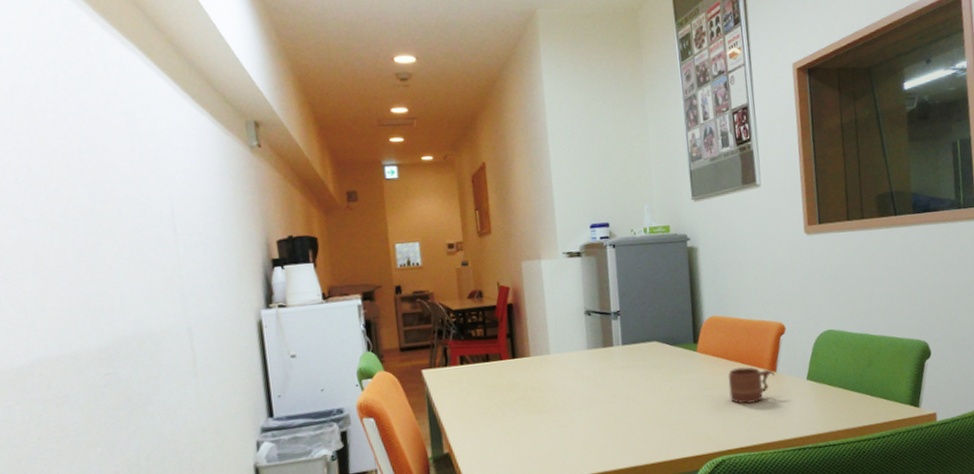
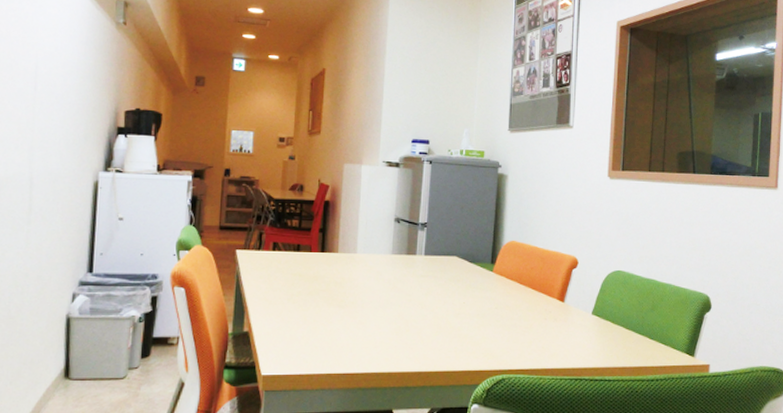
mug: present [728,367,776,404] -> none [518,292,564,328]

